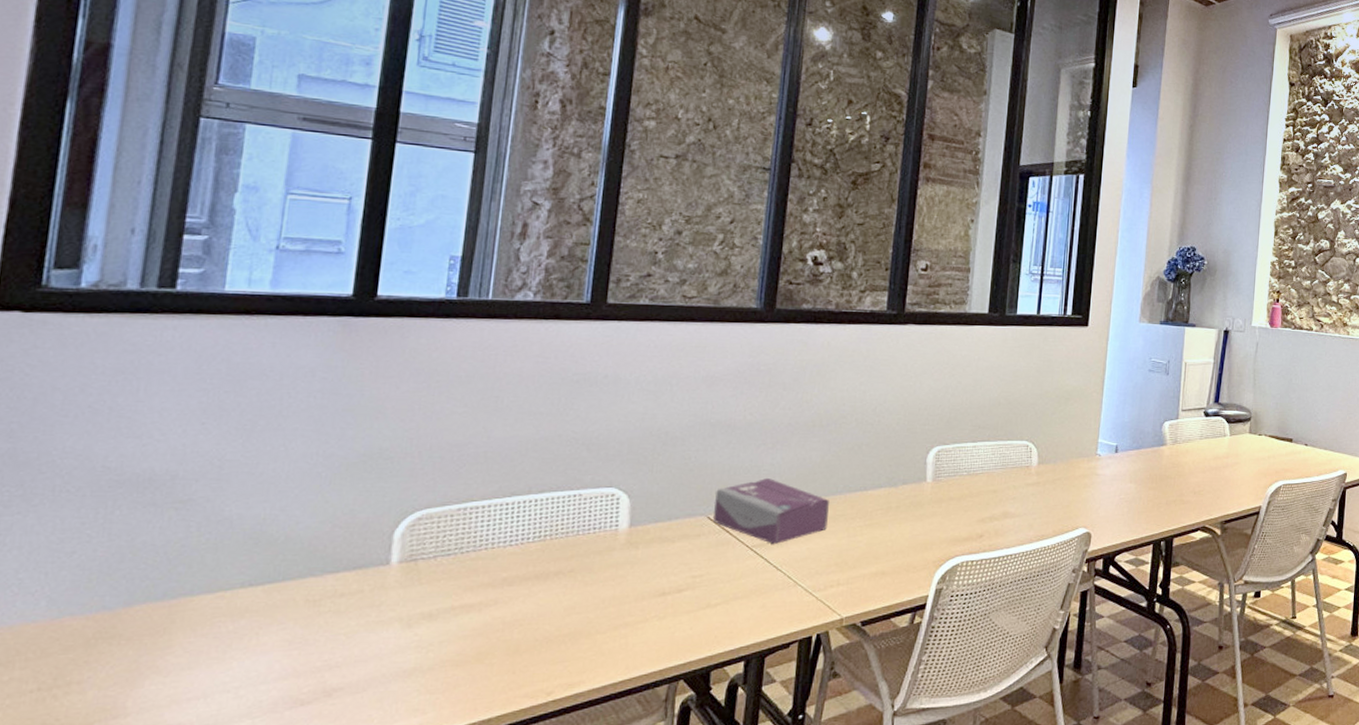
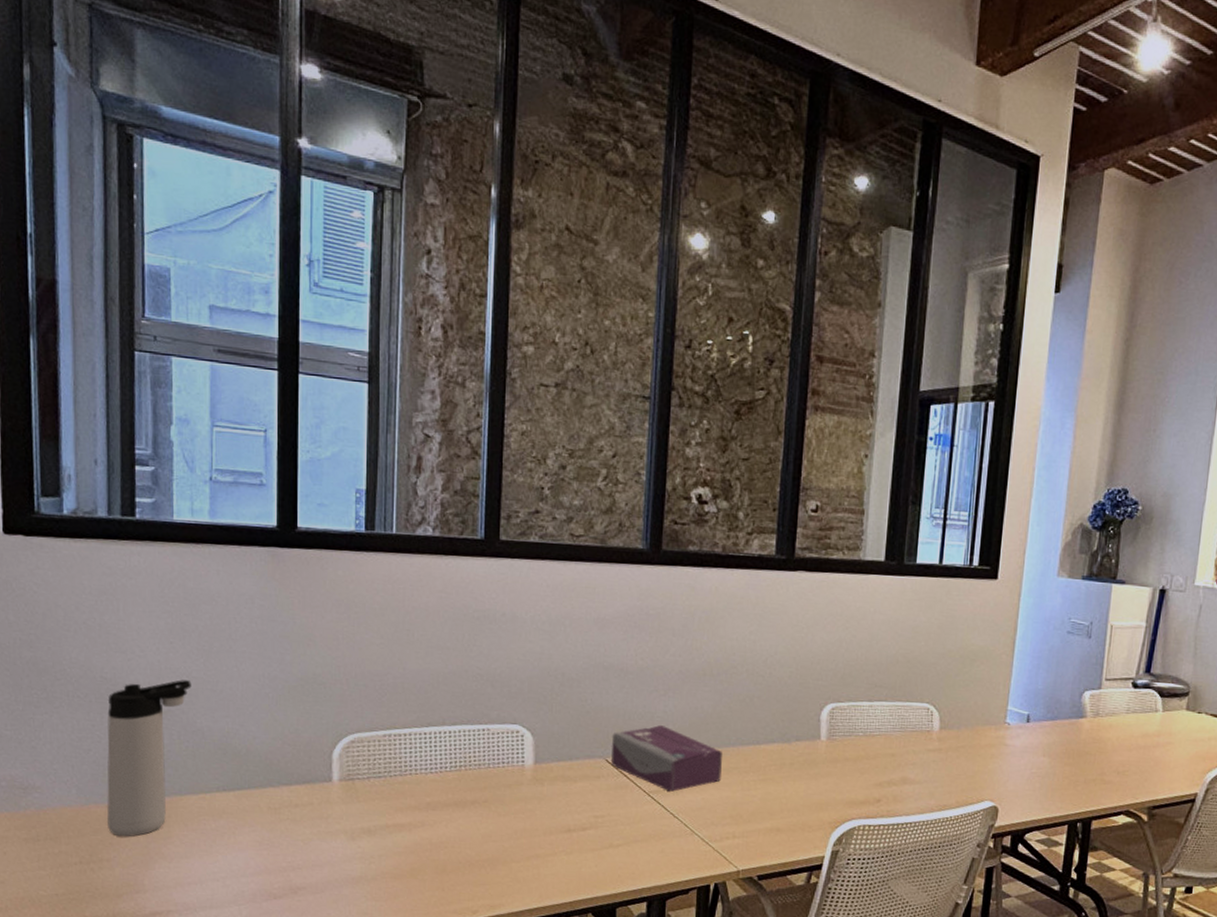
thermos bottle: none [85,464,224,652] -> present [107,680,192,837]

